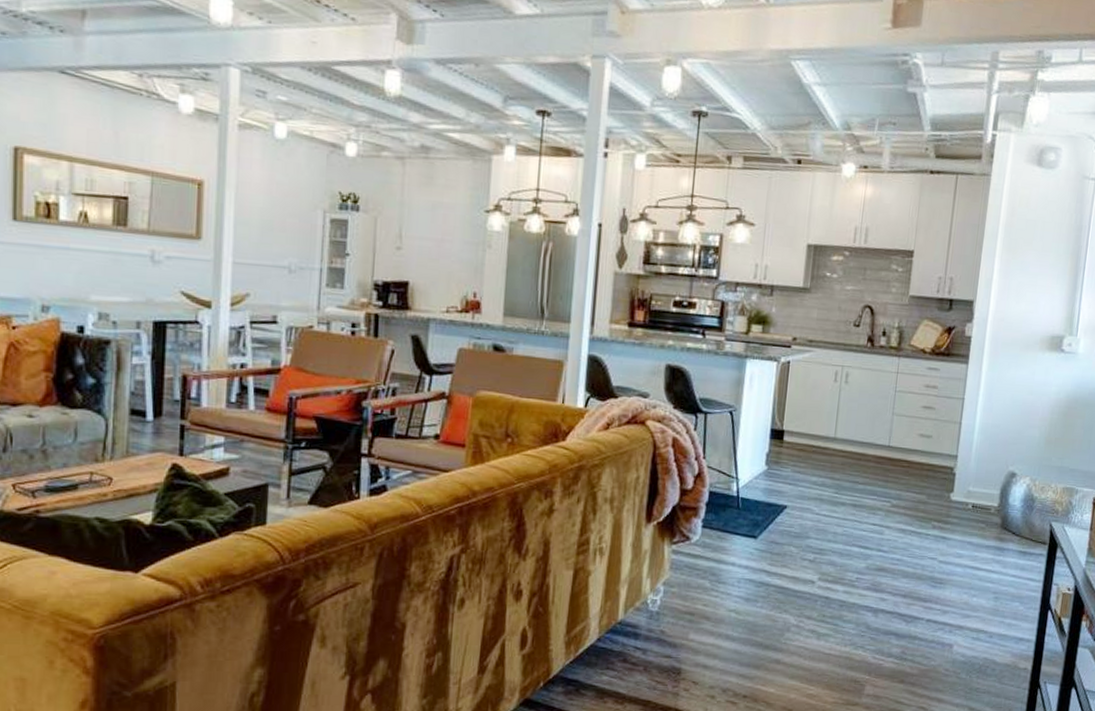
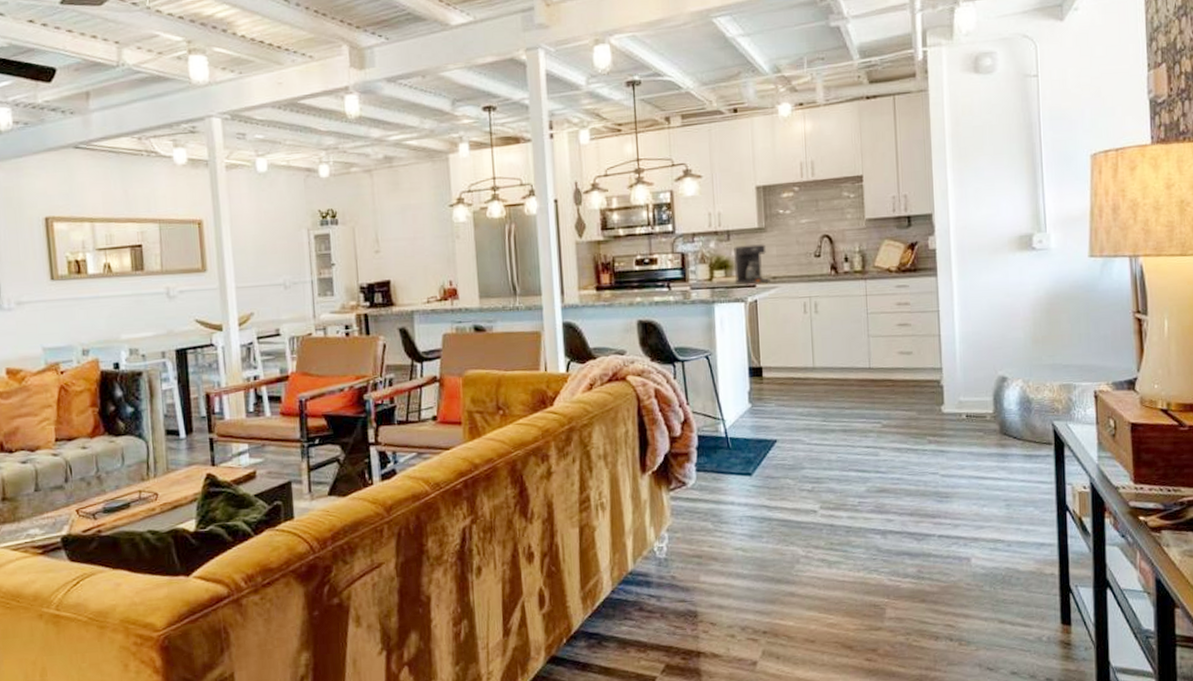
coffee maker: none [770,302,807,346] -> present [733,244,770,285]

